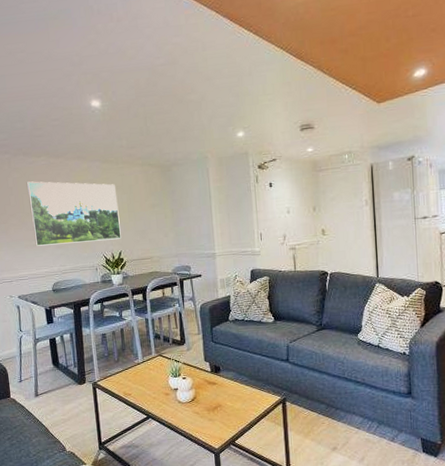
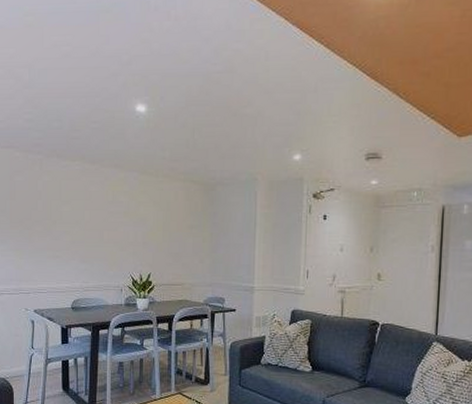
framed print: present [27,181,121,246] -> none [57,187,153,260]

